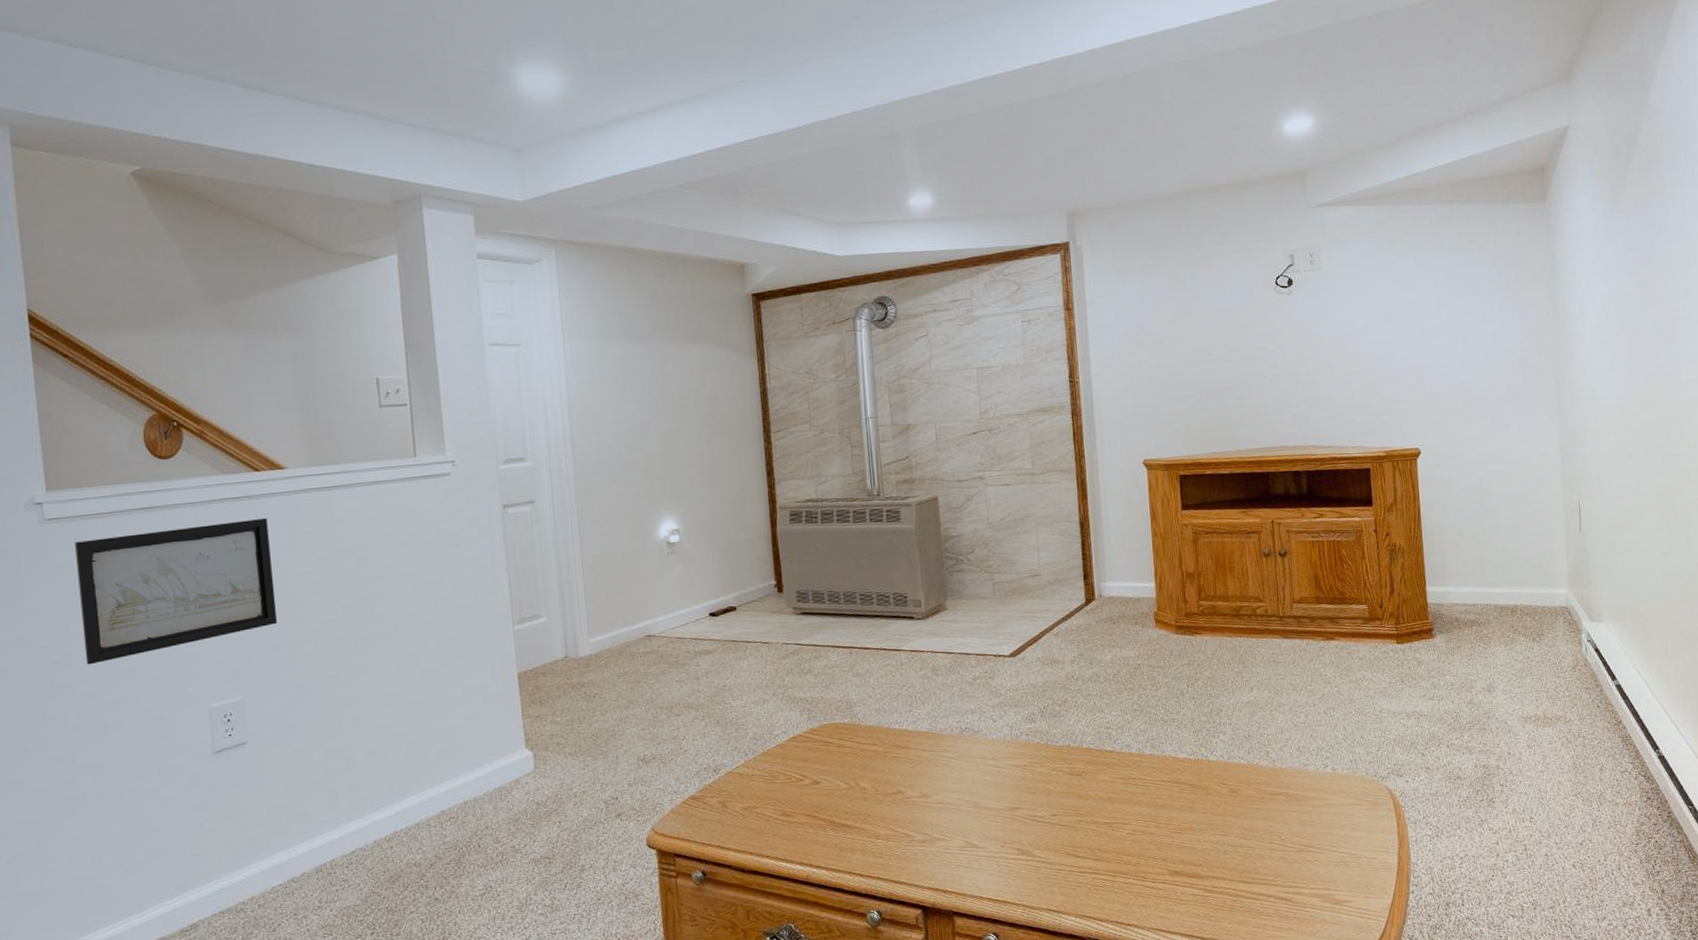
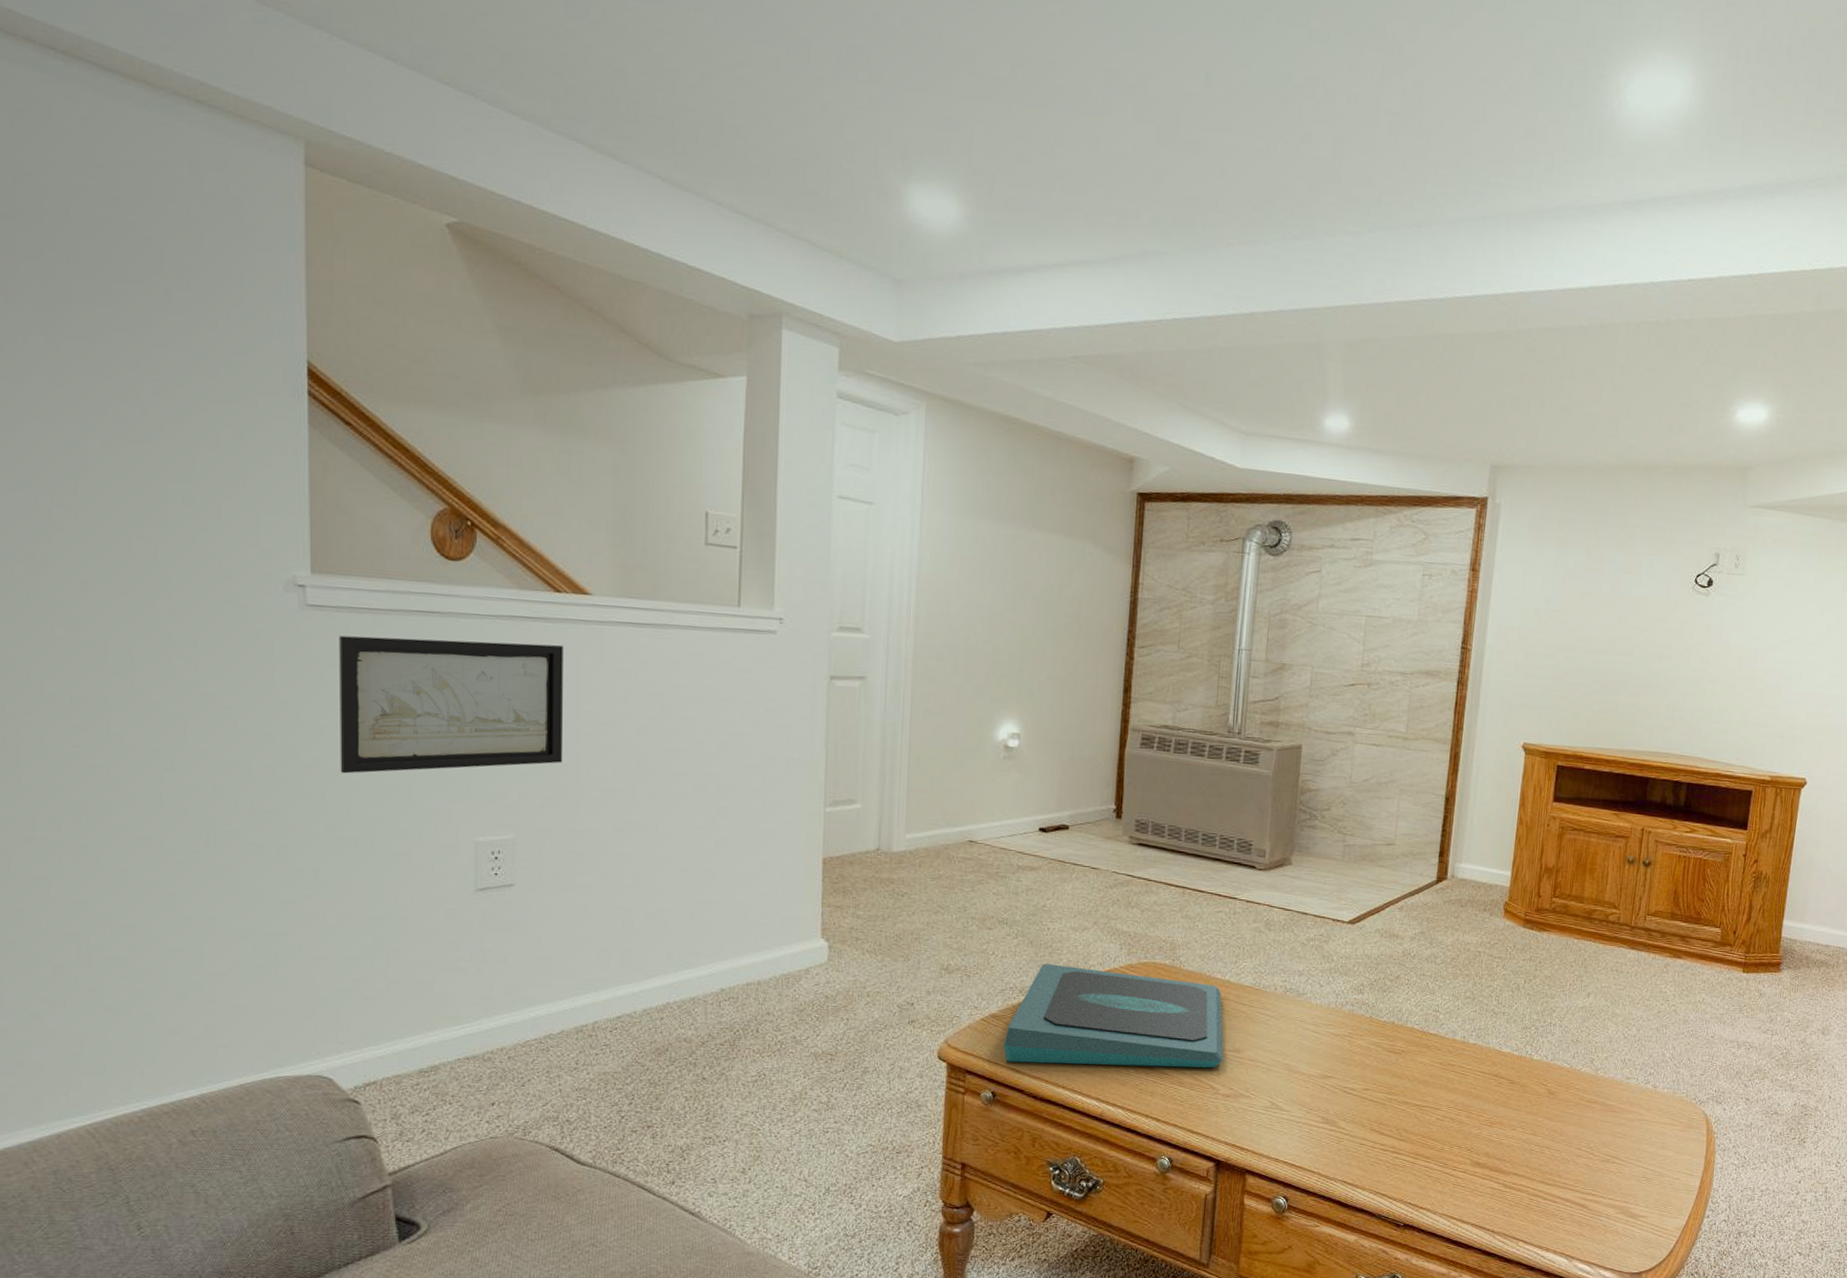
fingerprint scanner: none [706,735,914,840] -> present [1003,964,1224,1068]

